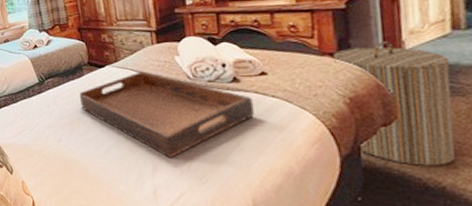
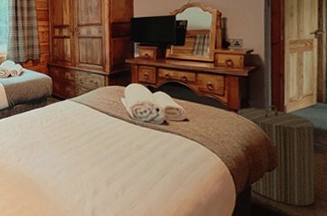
serving tray: present [79,71,254,158] -> none [41,107,177,184]

